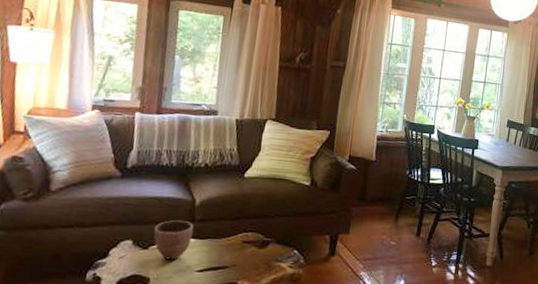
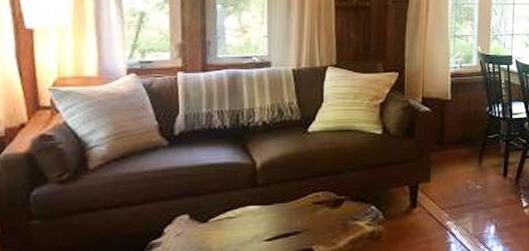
decorative bowl: present [154,220,194,260] -> none [212,187,257,232]

